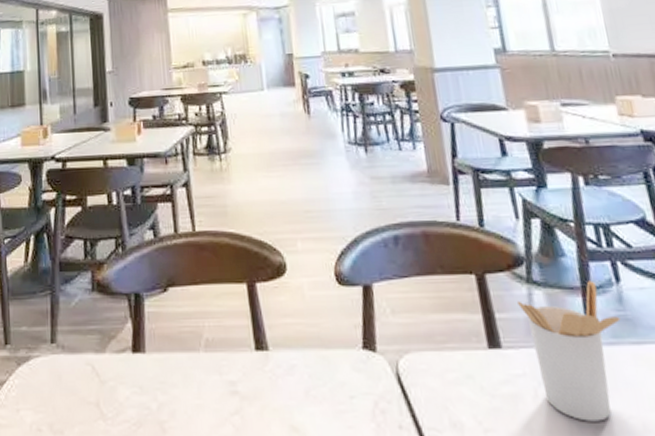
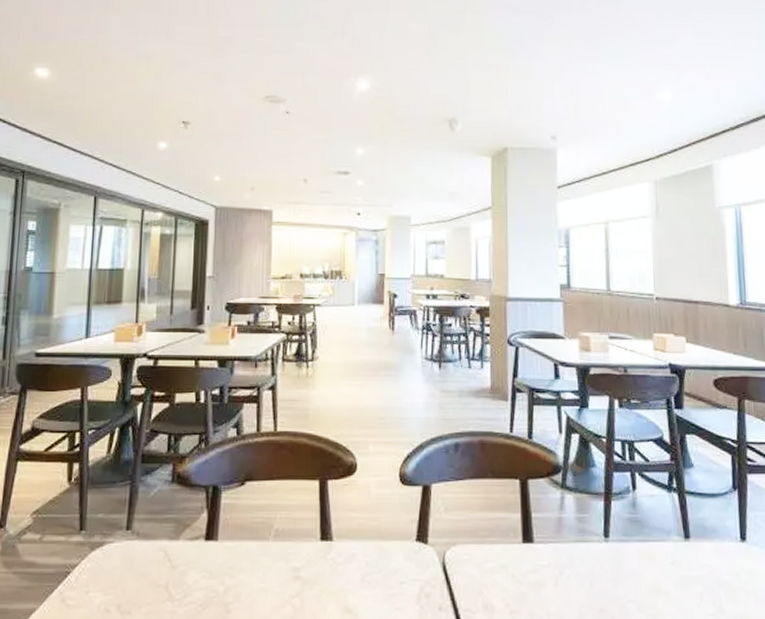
utensil holder: present [517,280,621,422] -> none [552,488,632,605]

